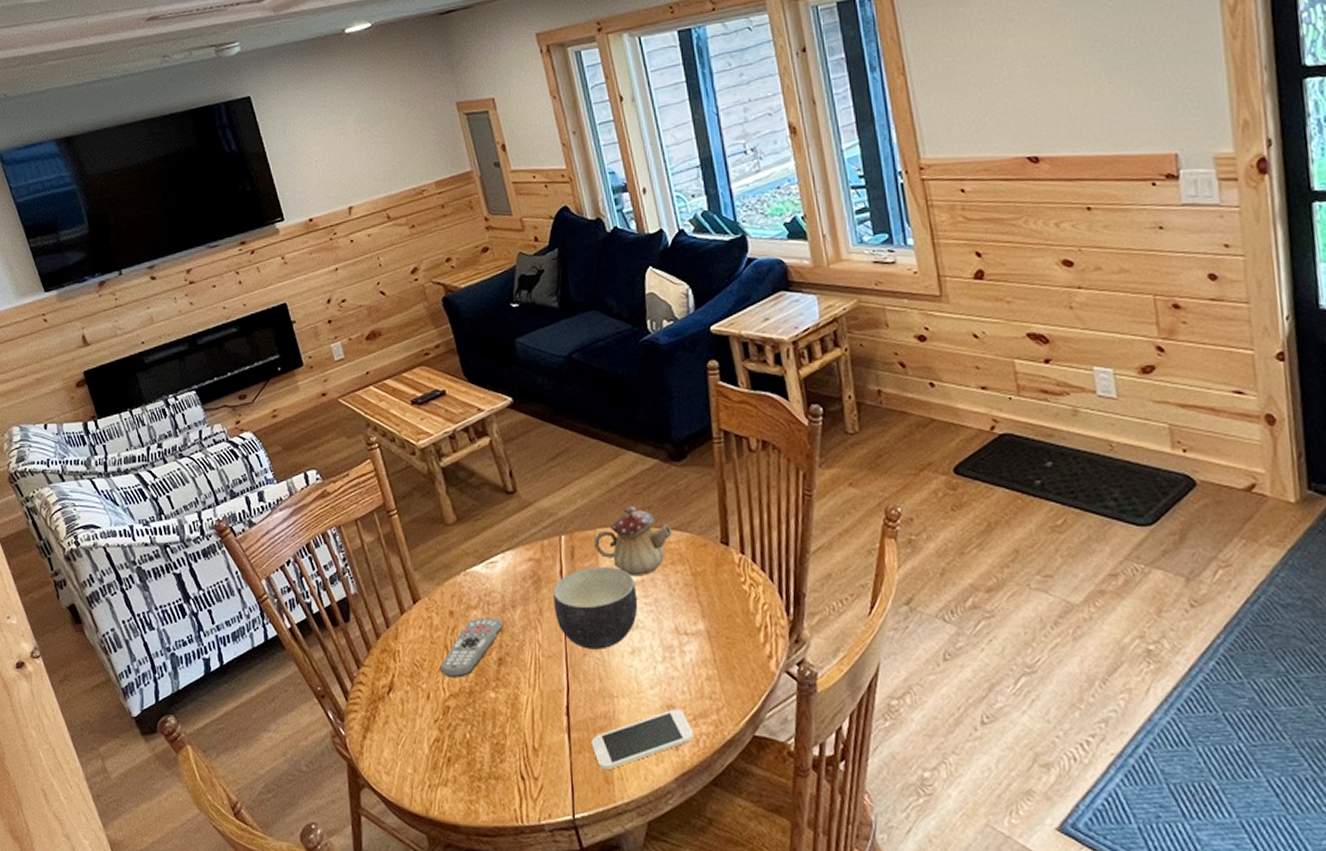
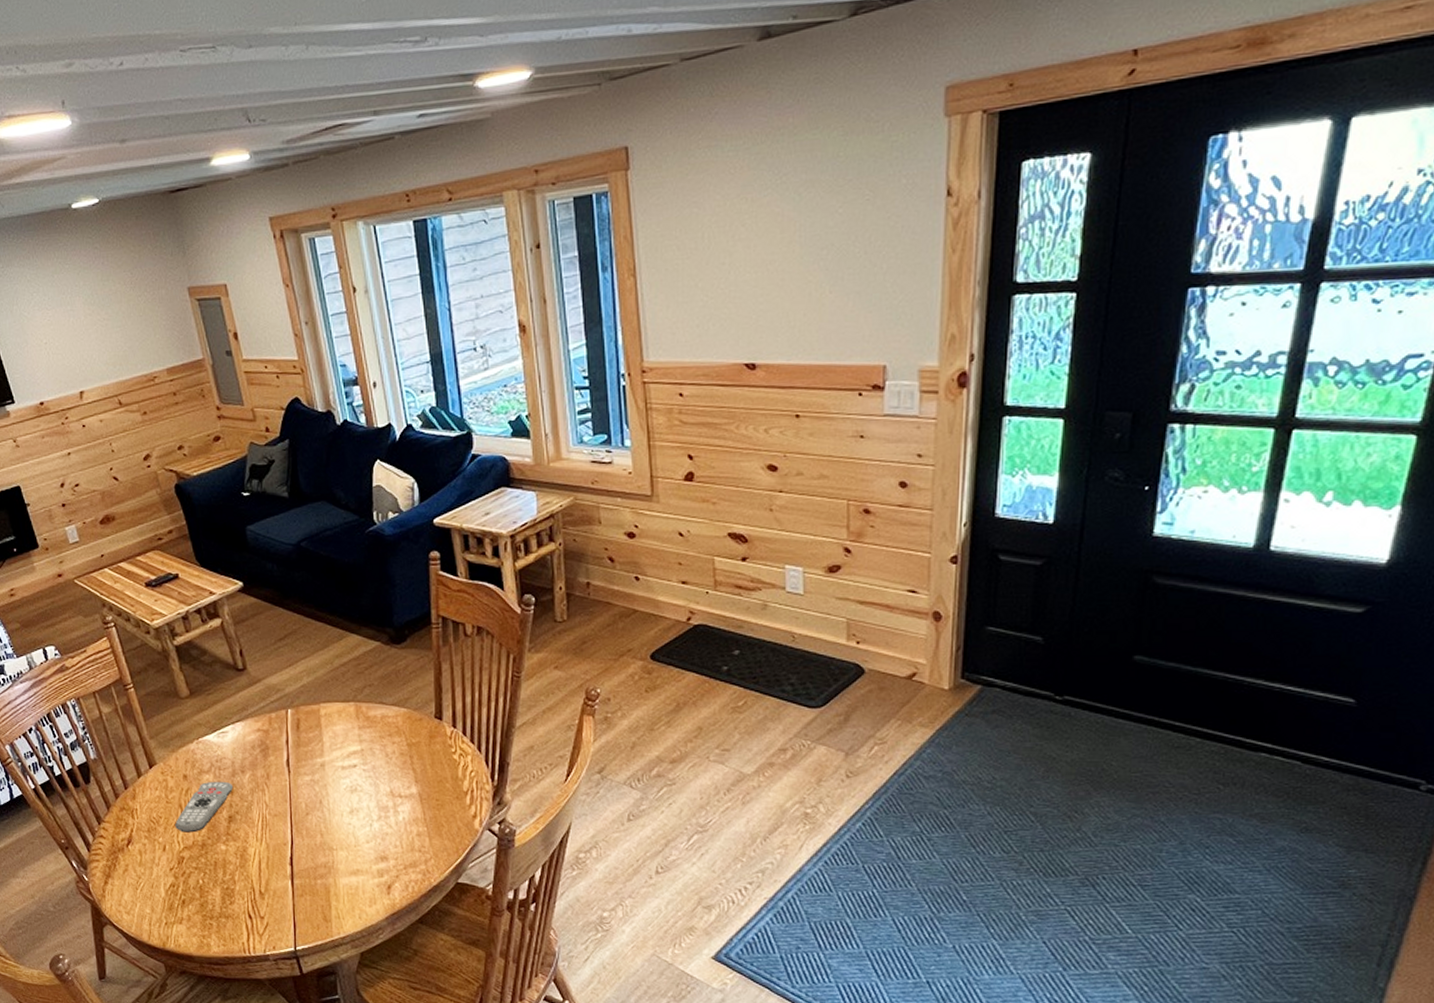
bowl: present [552,566,638,650] -> none [279,737,357,809]
smartphone: present [591,709,694,769] -> none [312,860,404,910]
teapot: present [594,506,671,577] -> none [318,683,390,746]

